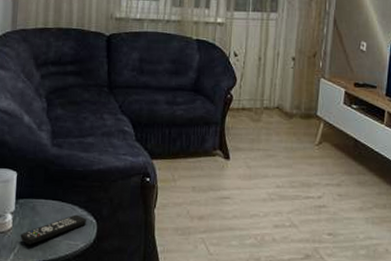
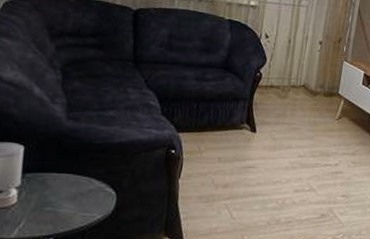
remote control: present [20,214,87,245] -> none [26,187,106,219]

